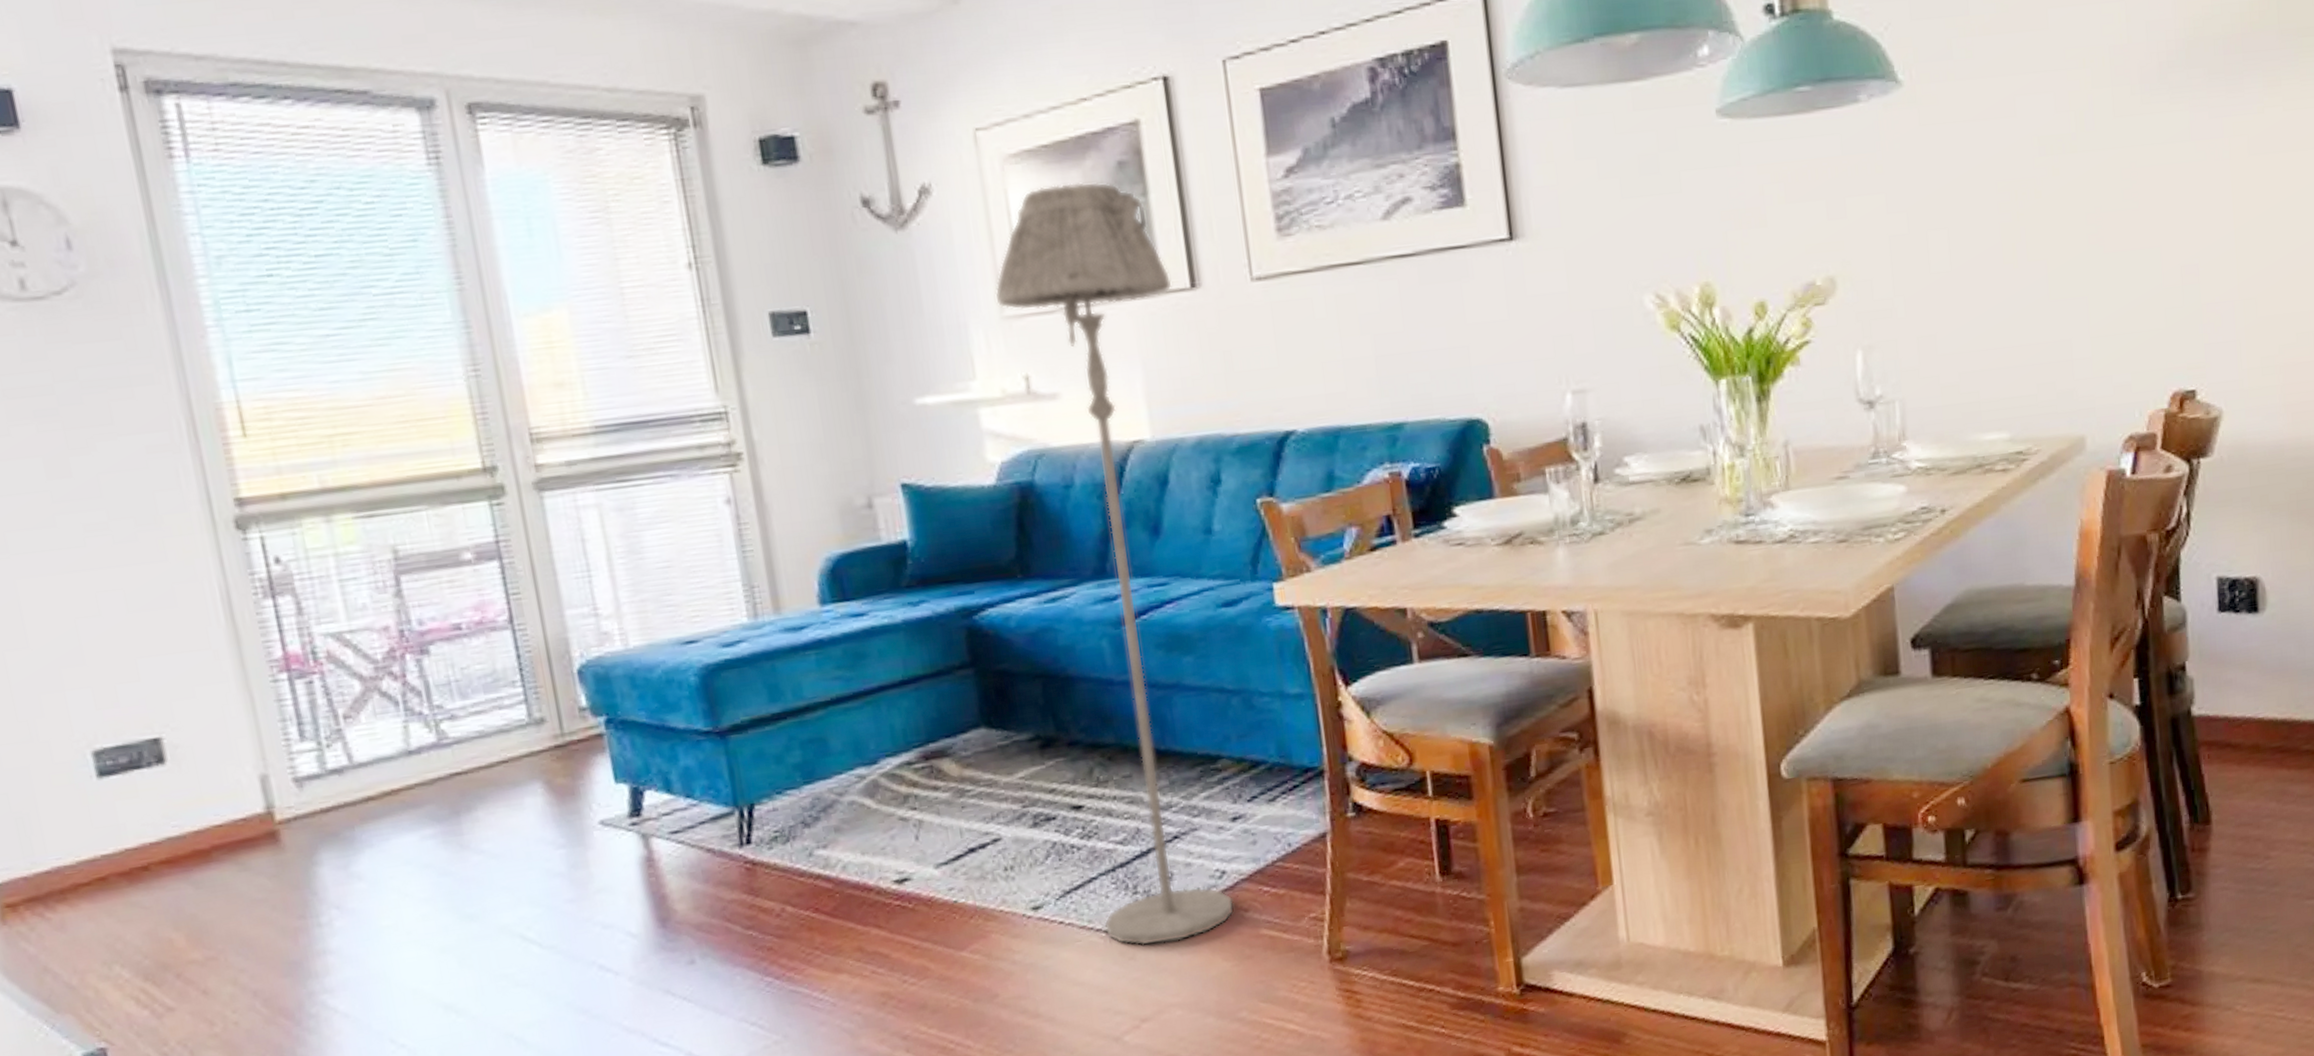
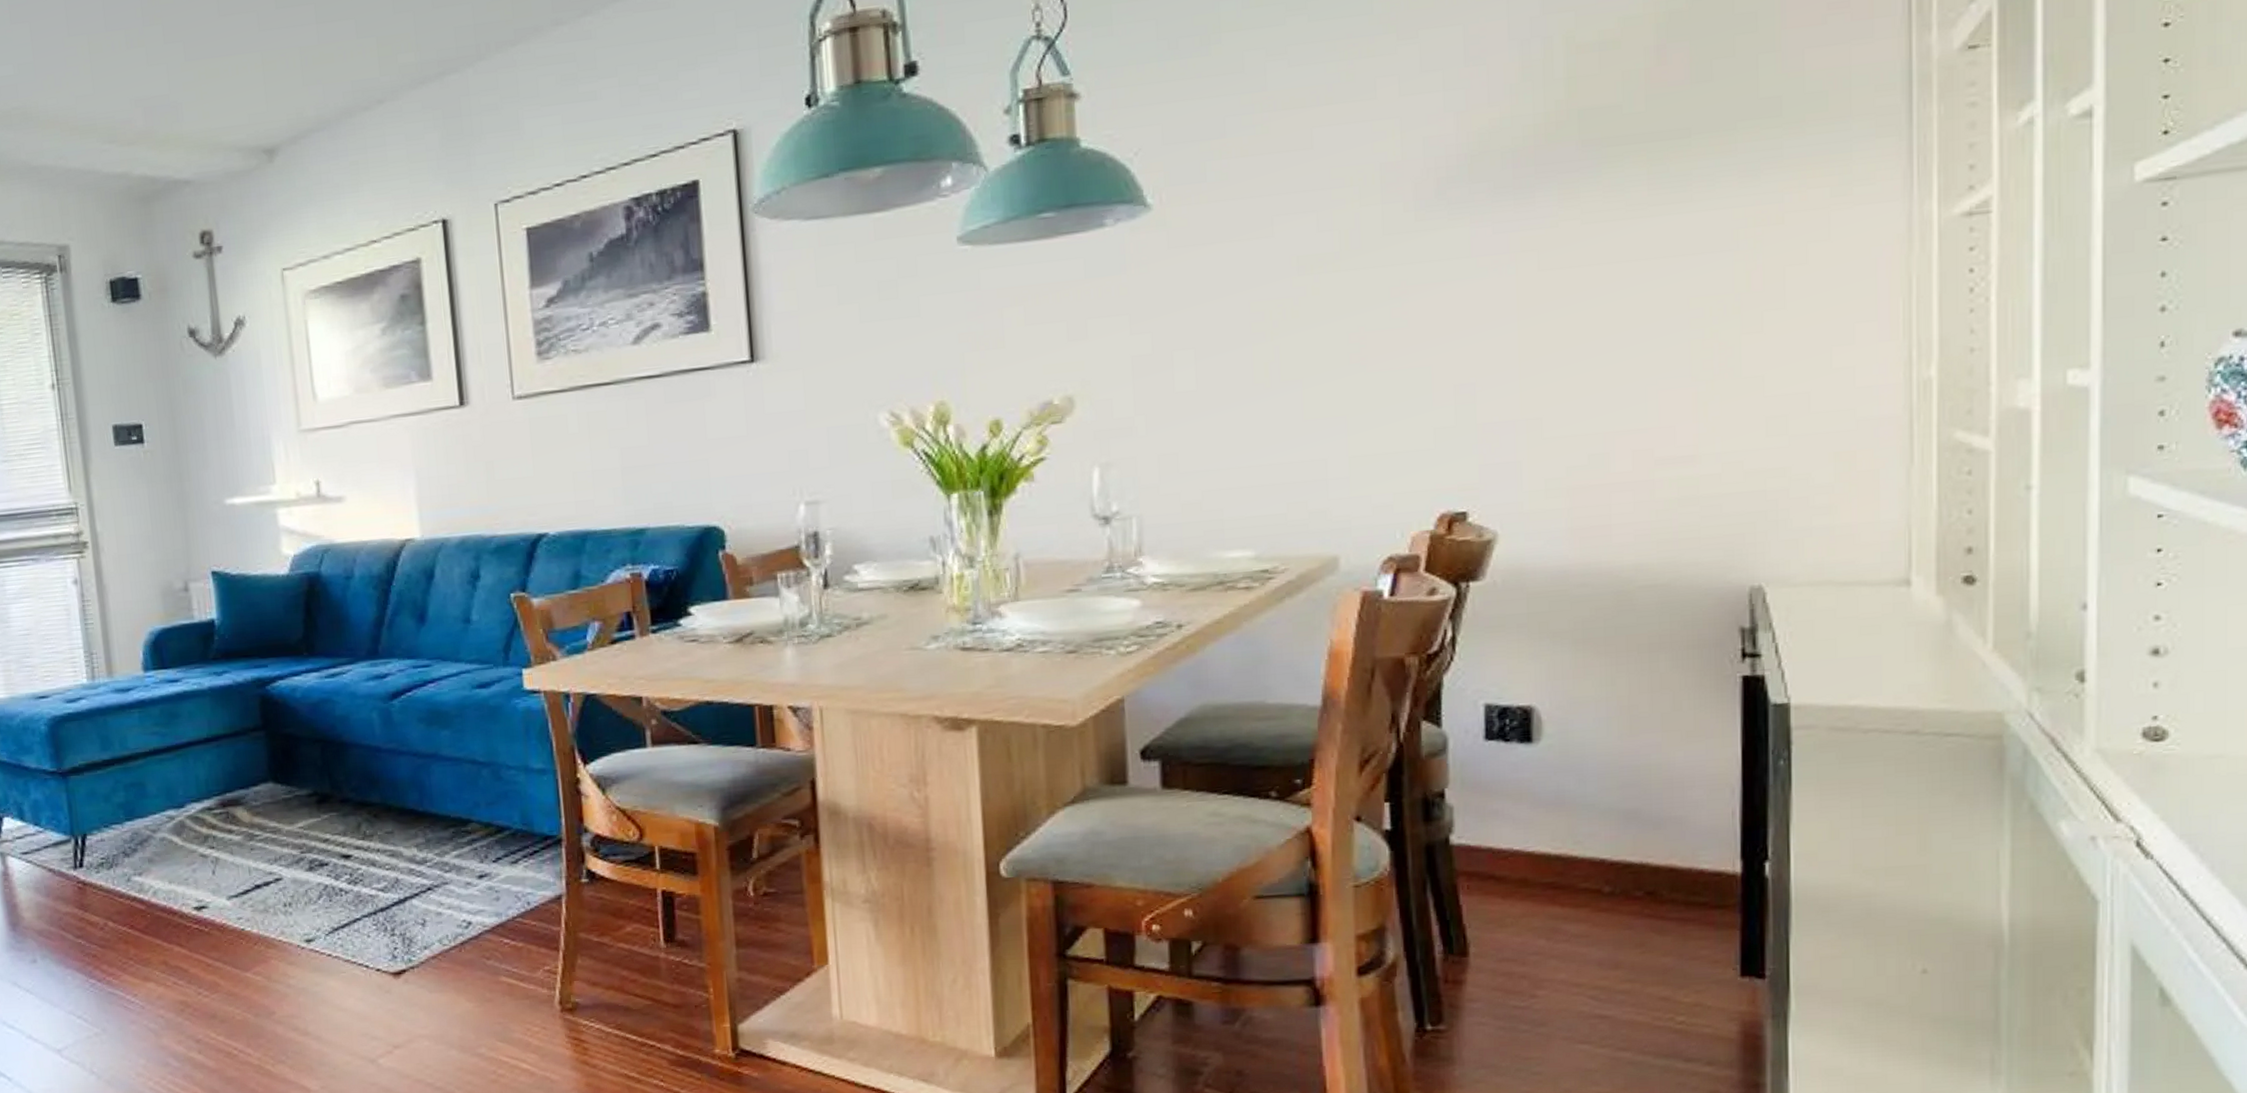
floor lamp: present [995,181,1235,946] -> none [294,313,478,982]

